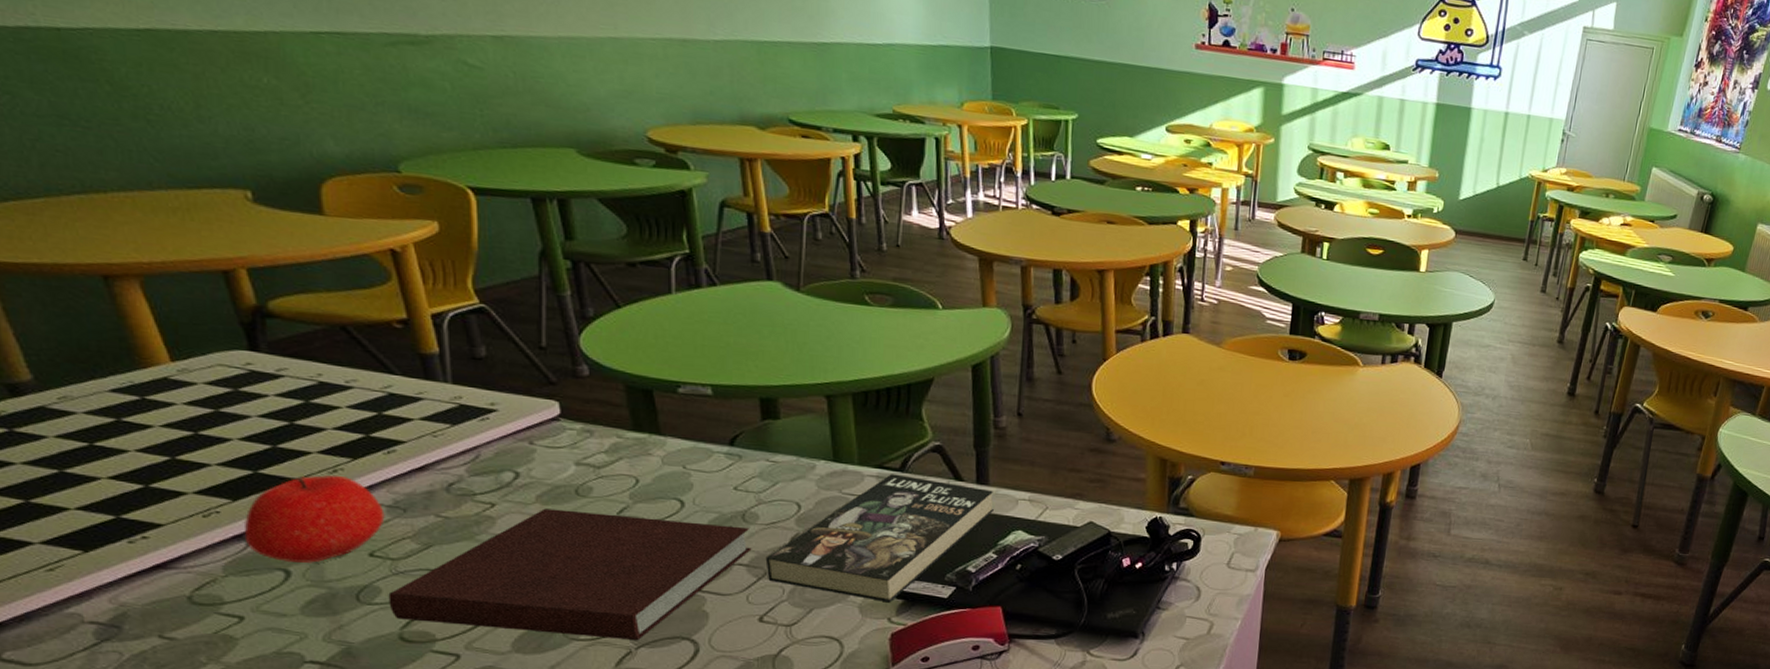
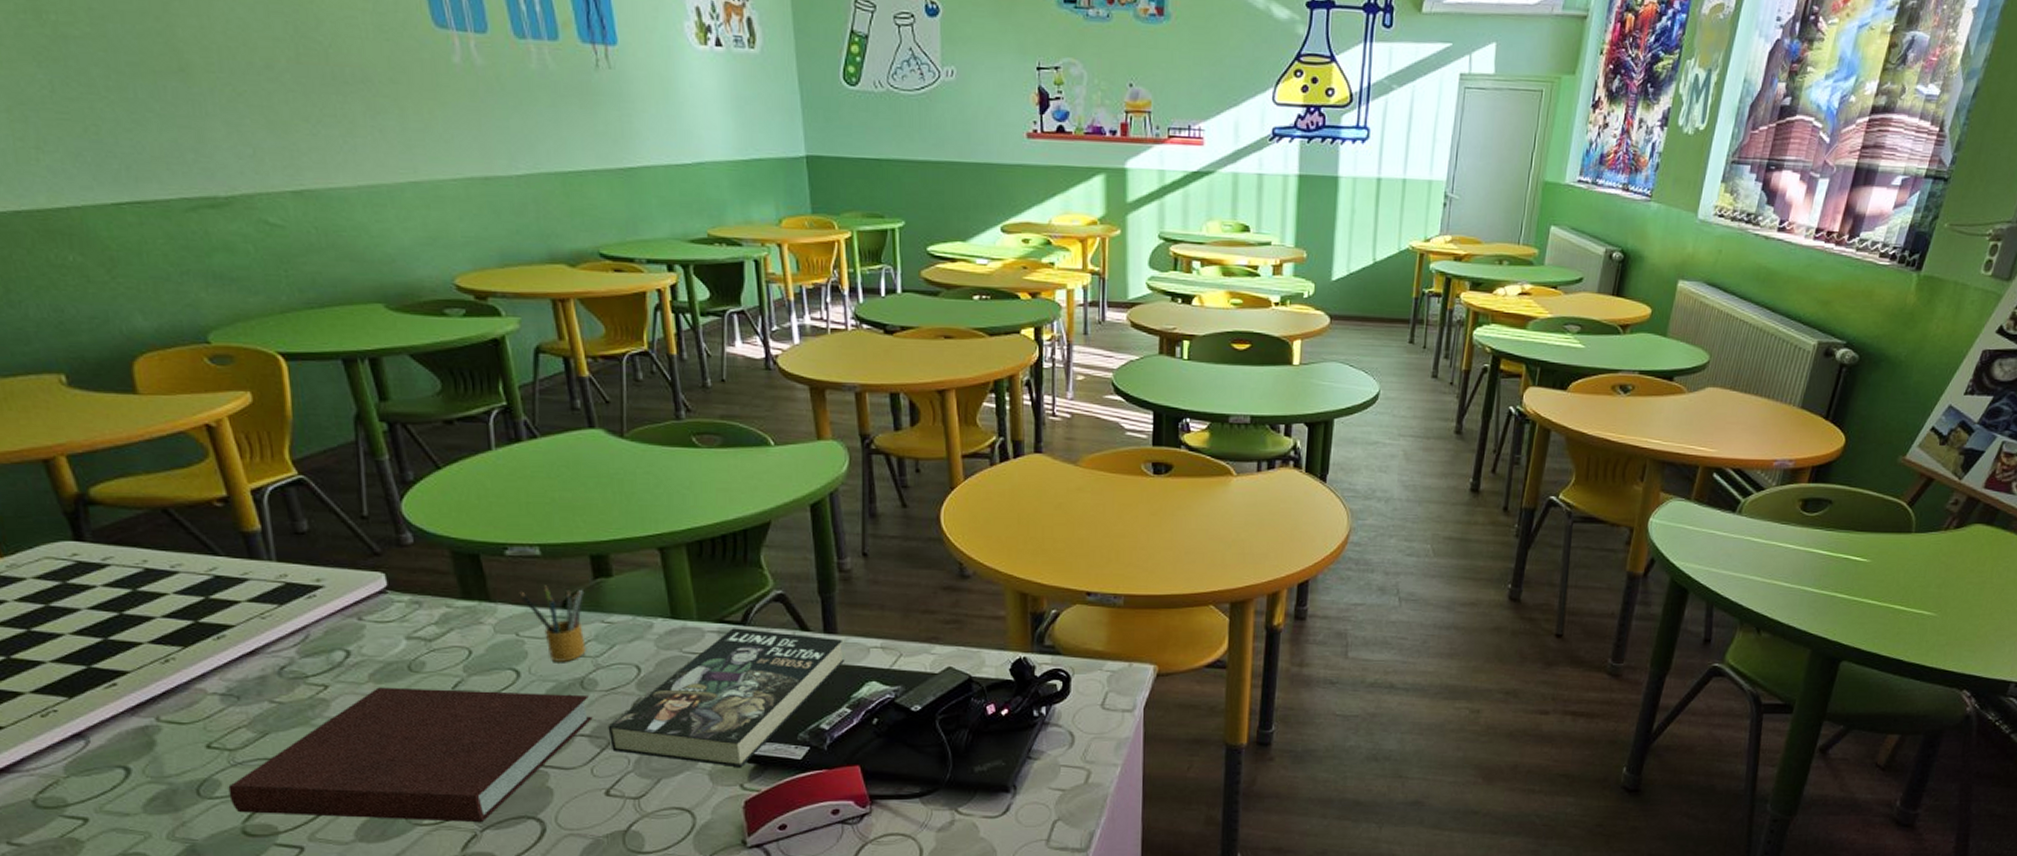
apple: present [243,474,385,563] -> none [80,665,220,758]
pencil box: none [689,423,751,496] -> present [519,585,586,662]

